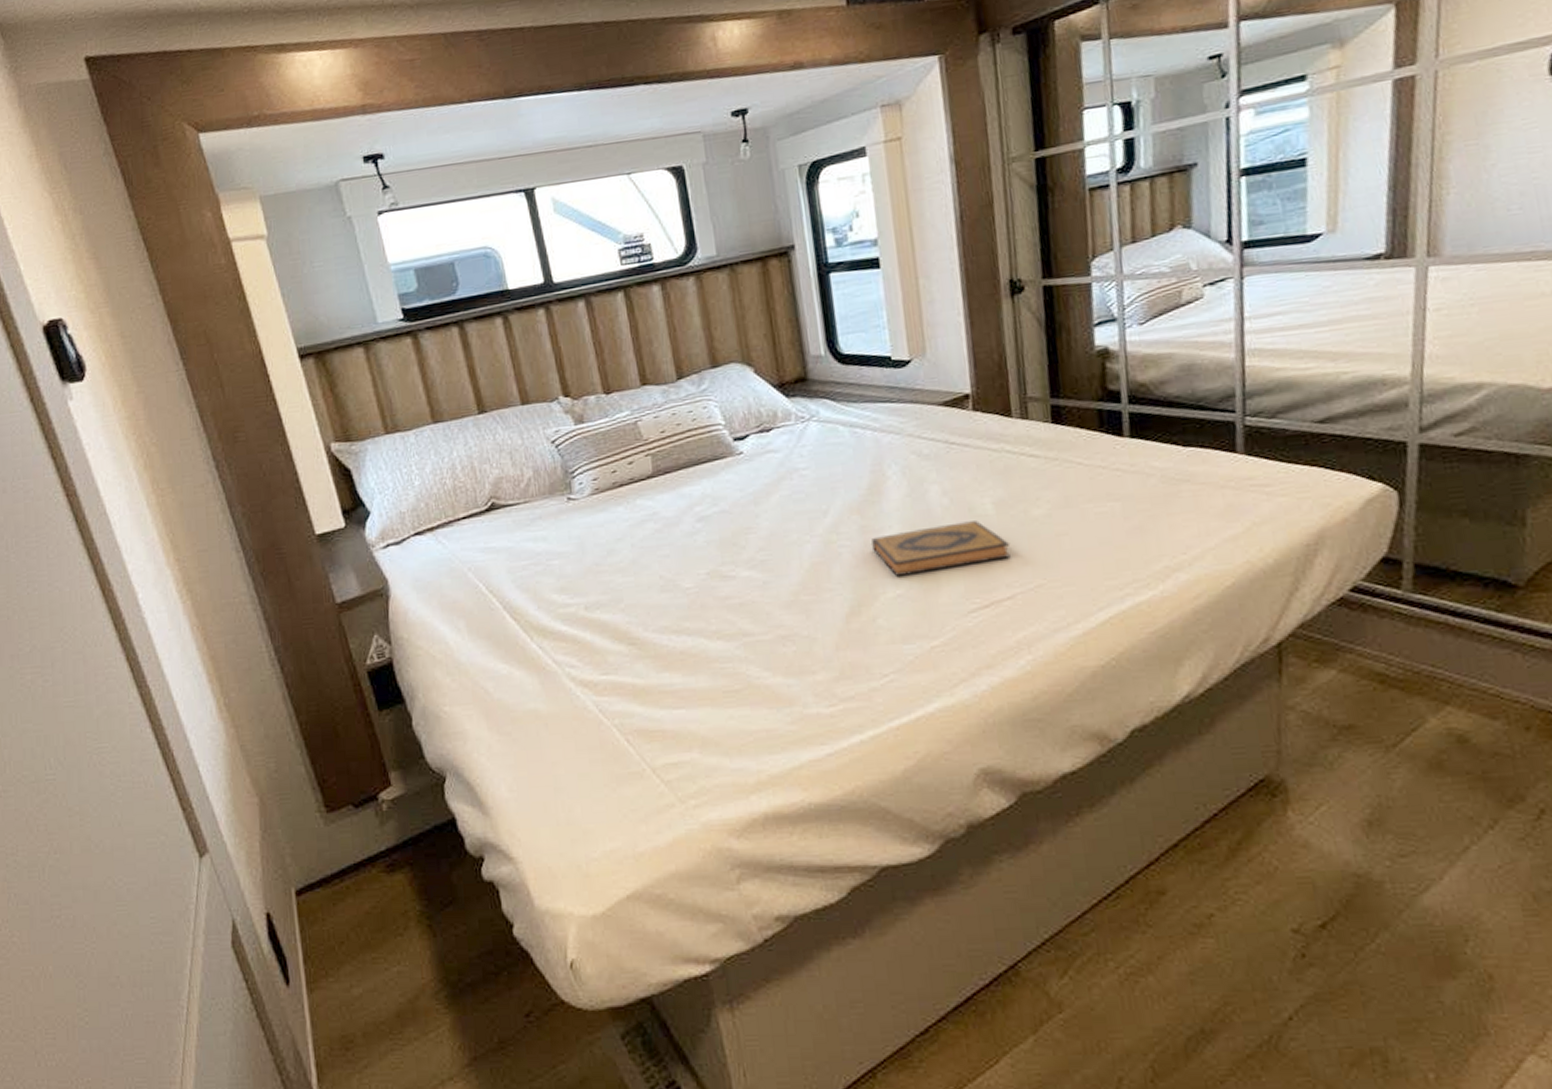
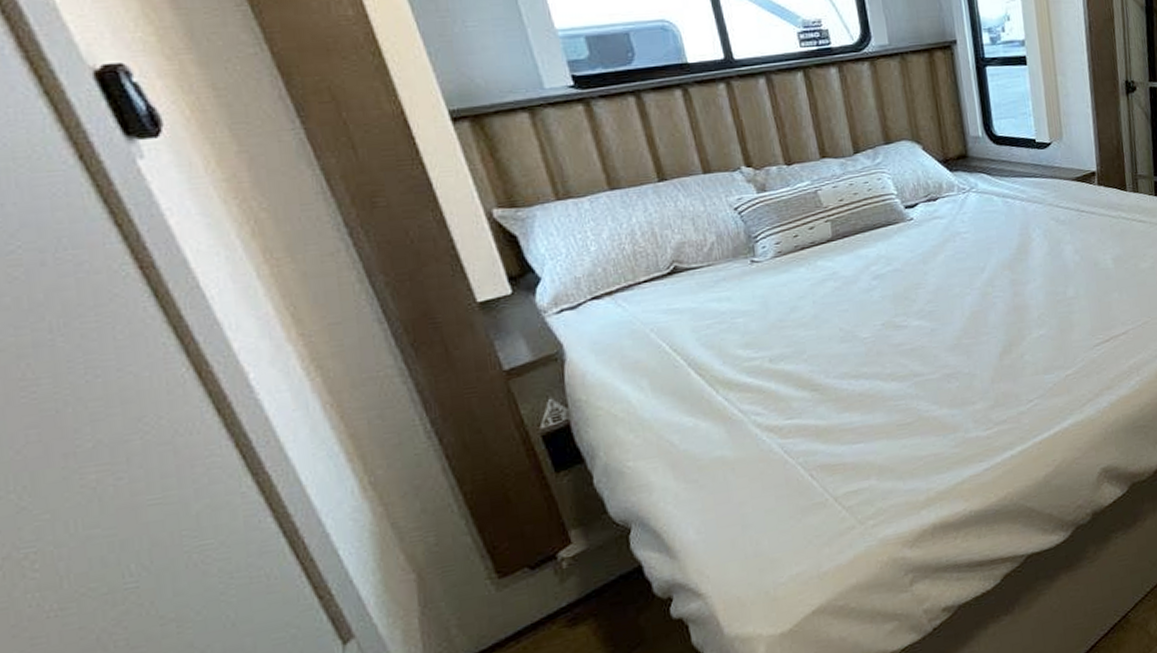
hardback book: present [871,521,1011,576] -> none [1020,273,1125,320]

